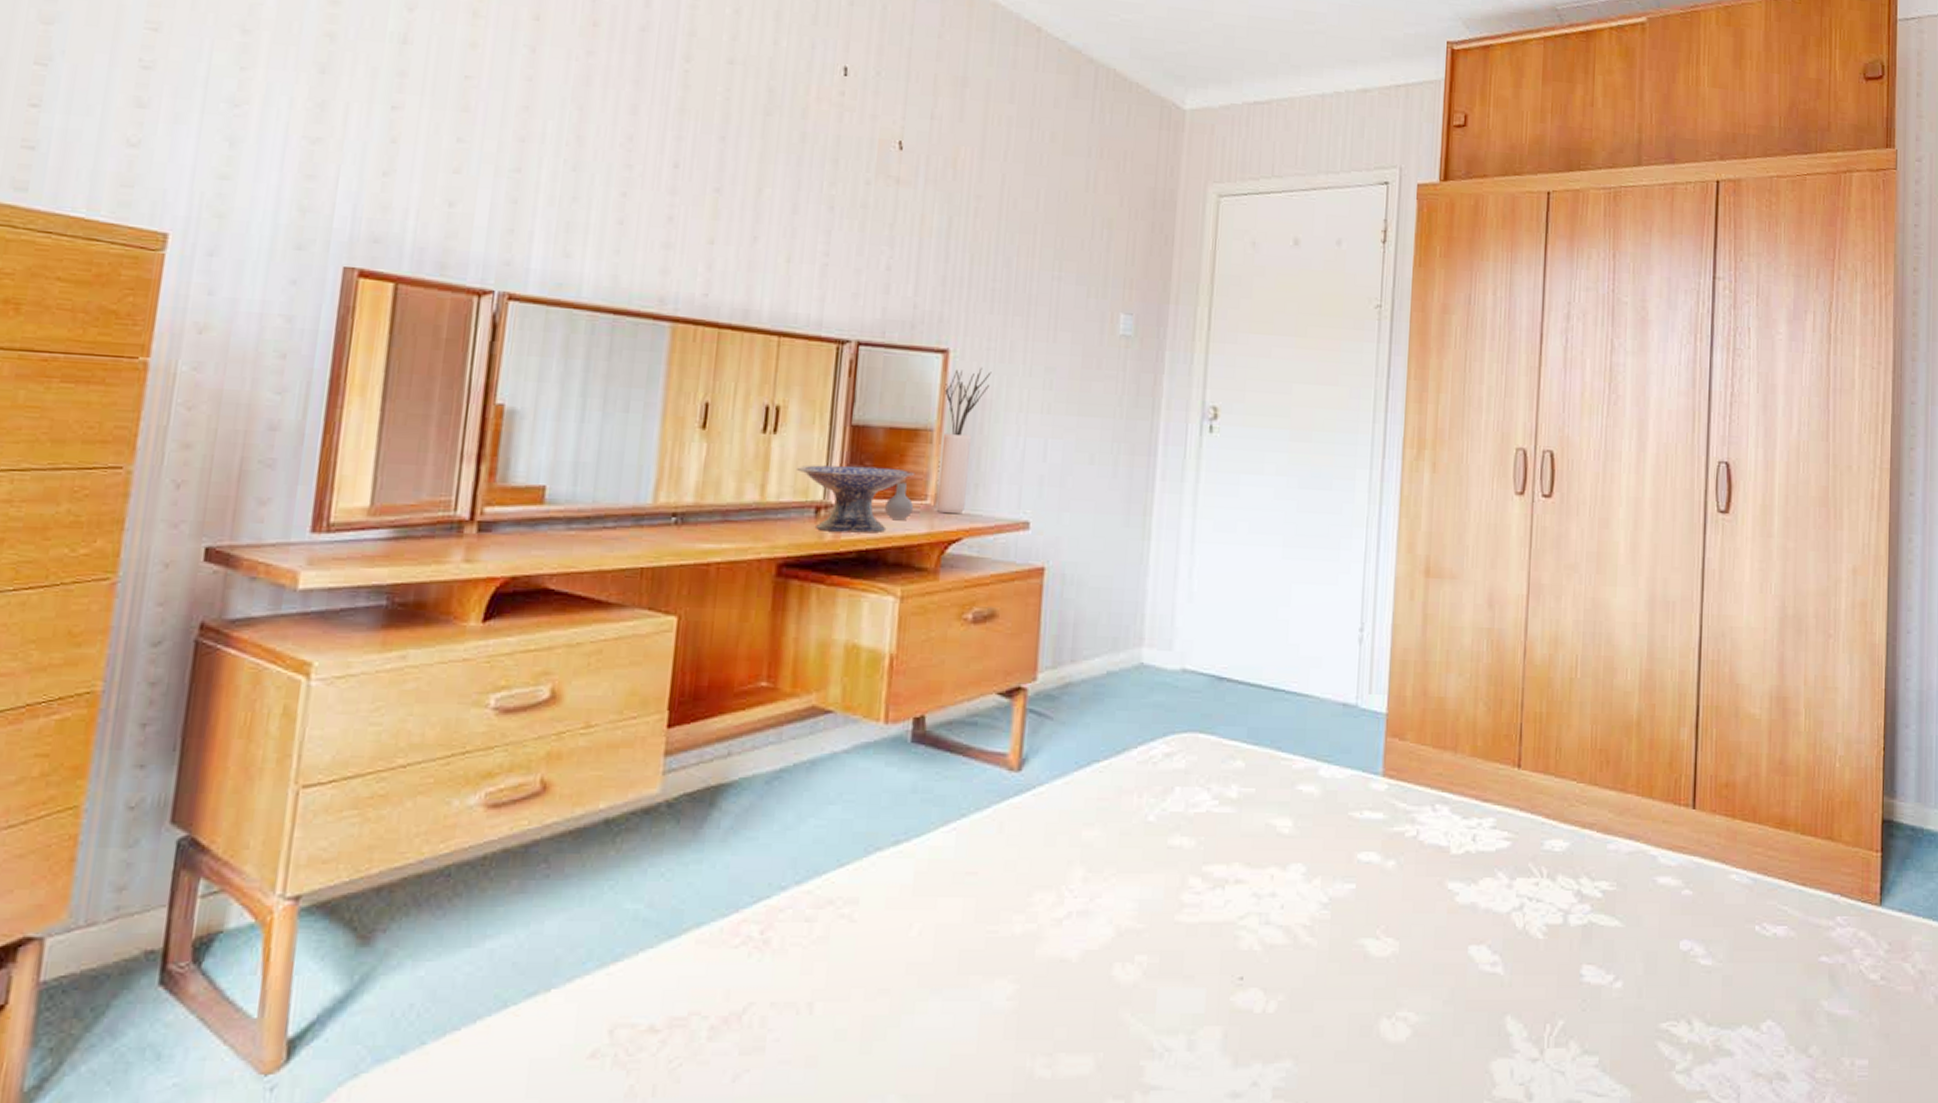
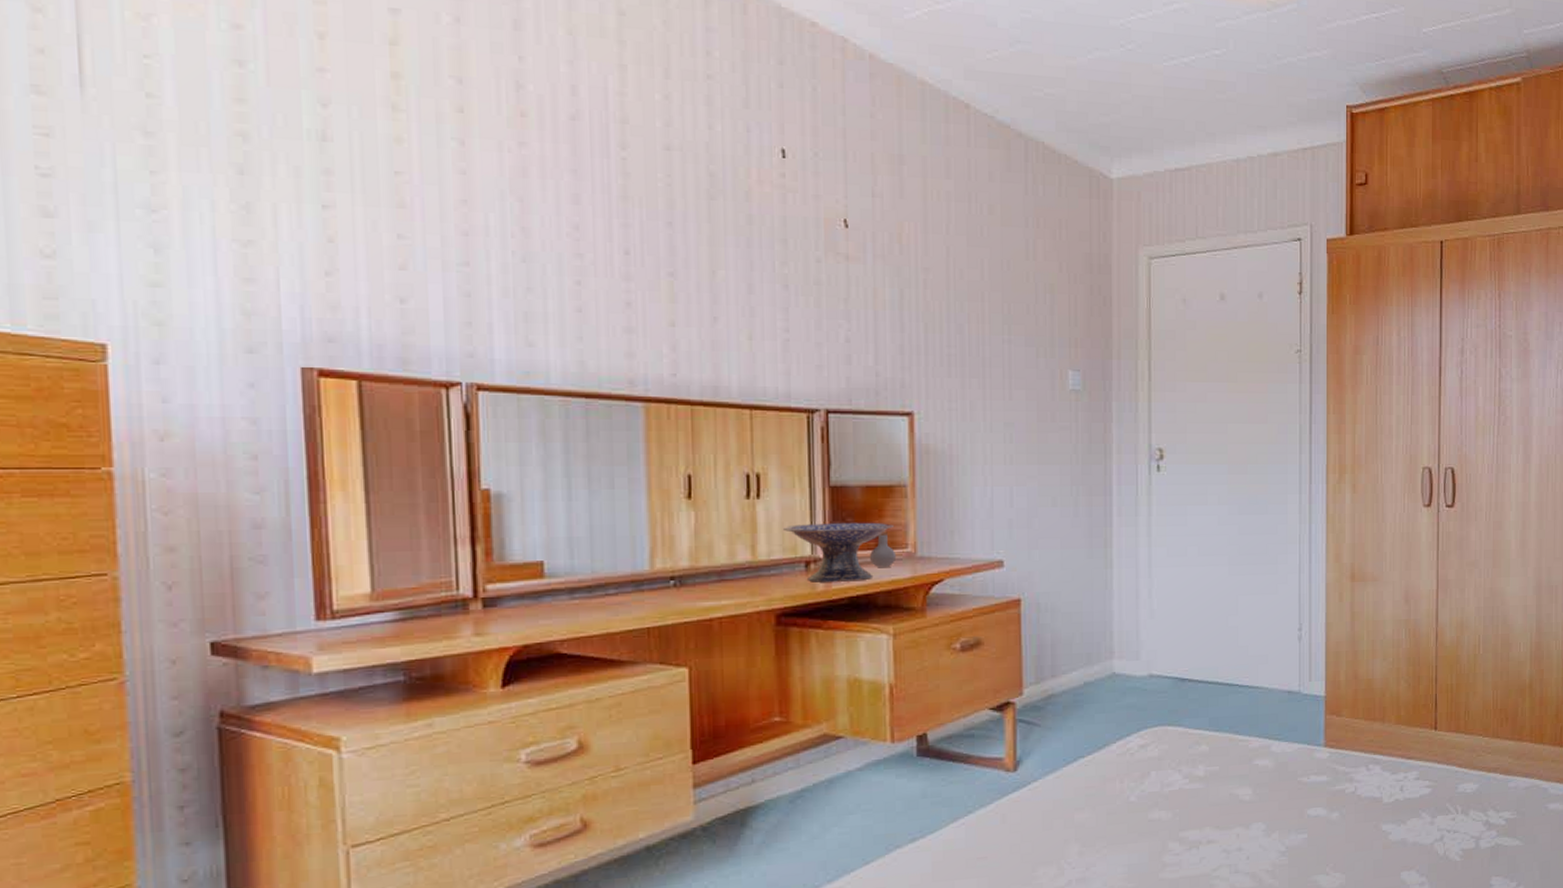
vase: present [936,367,992,514] -> none [912,426,956,559]

